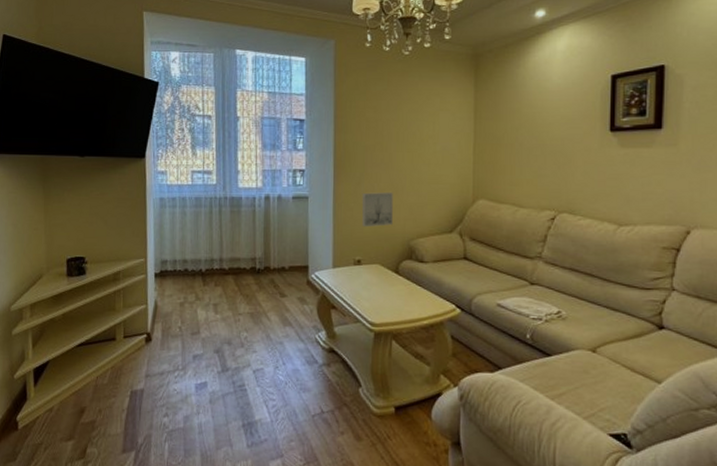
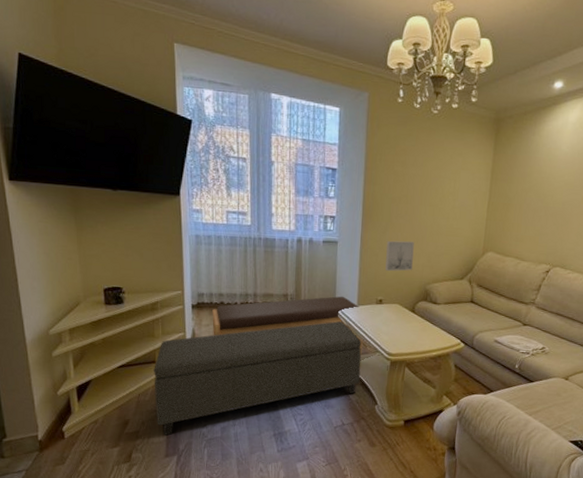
ottoman: none [113,287,340,426] -> present [154,321,362,436]
bench: none [175,257,341,327] -> present [212,296,363,356]

